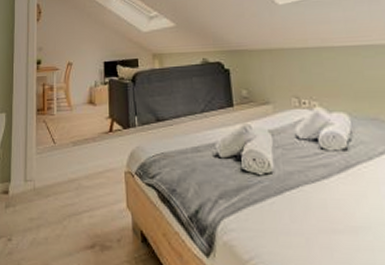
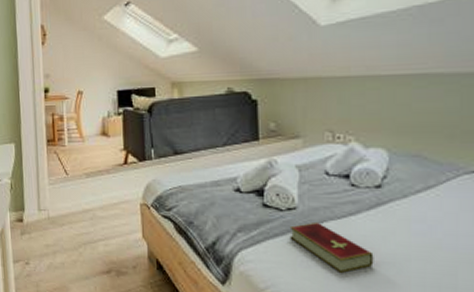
hardcover book: none [268,186,351,240] -> present [289,221,374,273]

